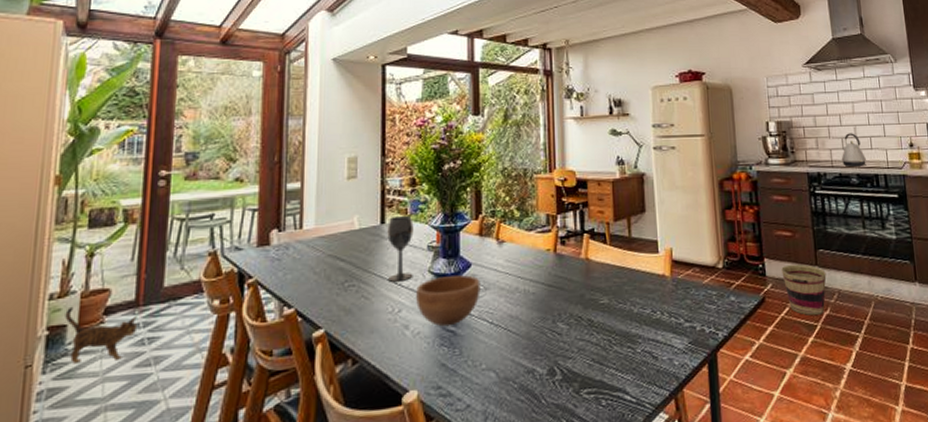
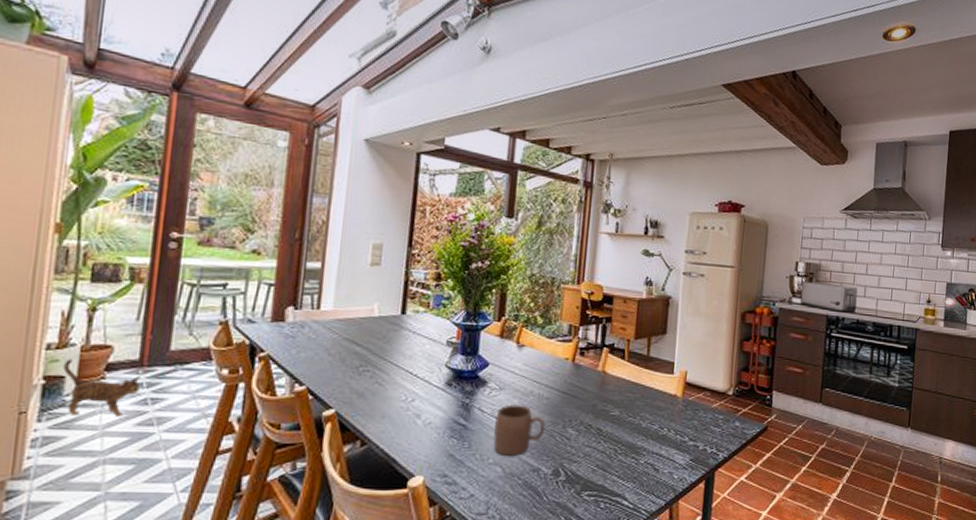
wine glass: present [387,215,414,282] -> none [404,308,435,372]
bowl: present [416,275,481,327] -> none [430,372,496,420]
mug: none [484,303,535,359] -> present [493,404,546,456]
toaster: none [775,139,837,169] -> present [800,280,858,314]
basket: present [781,264,827,315] -> none [787,399,828,447]
kettle: present [841,133,866,167] -> none [861,282,884,316]

